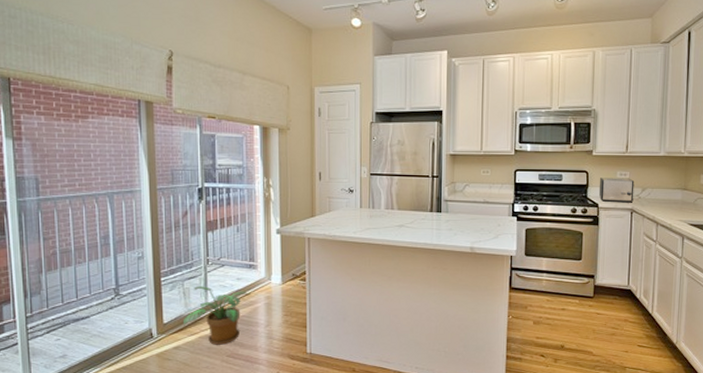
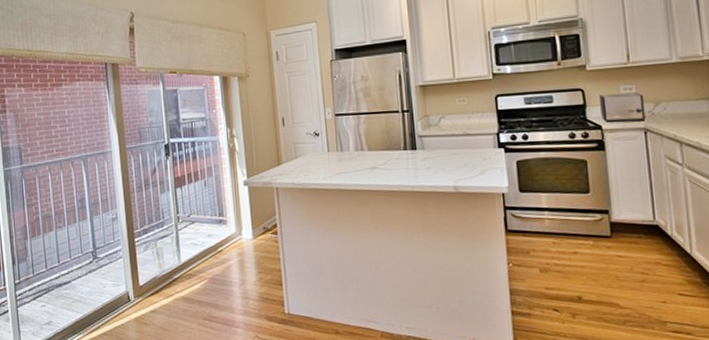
potted plant: present [182,286,247,345] -> none [157,245,219,307]

